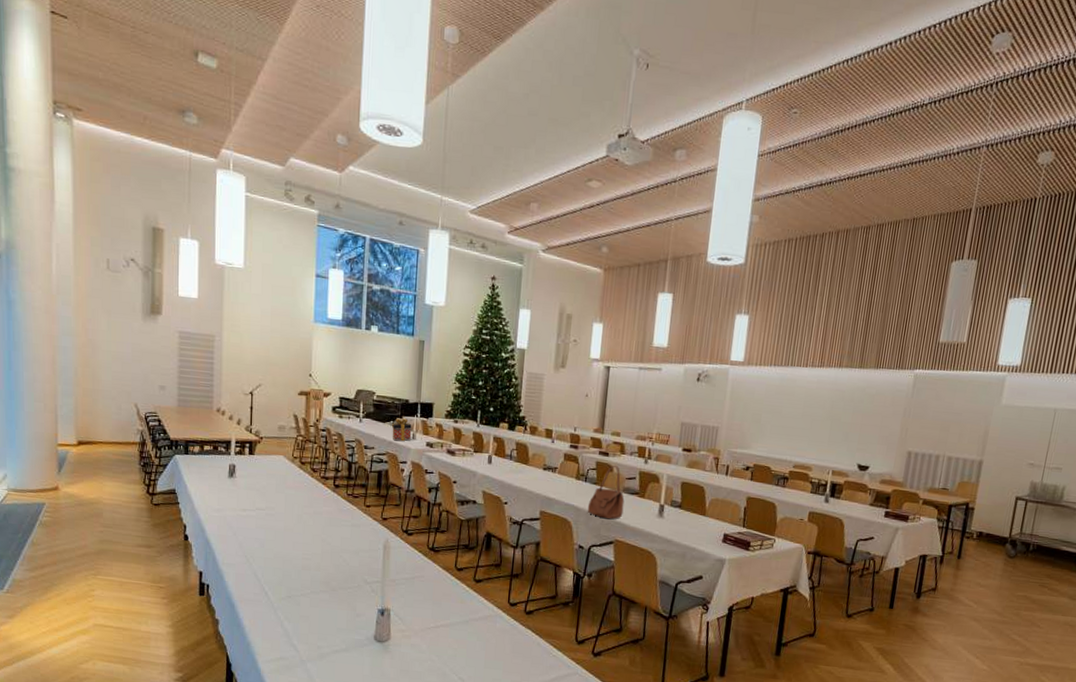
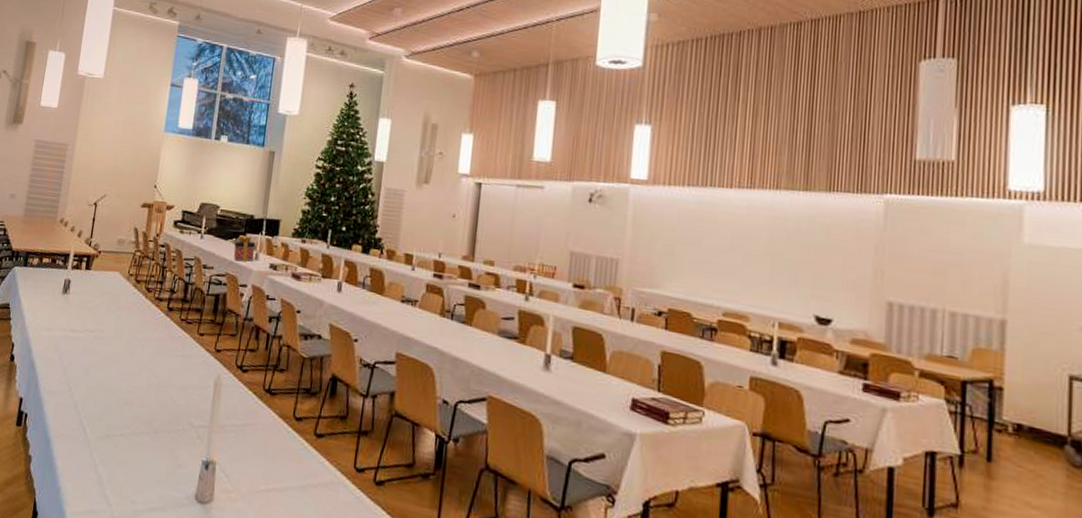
handbag: present [587,465,625,520] -> none [453,300,500,370]

